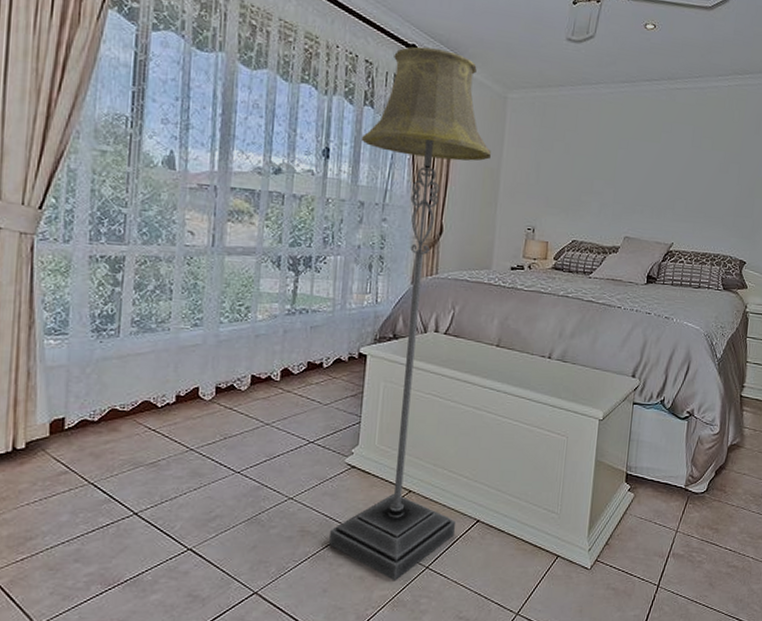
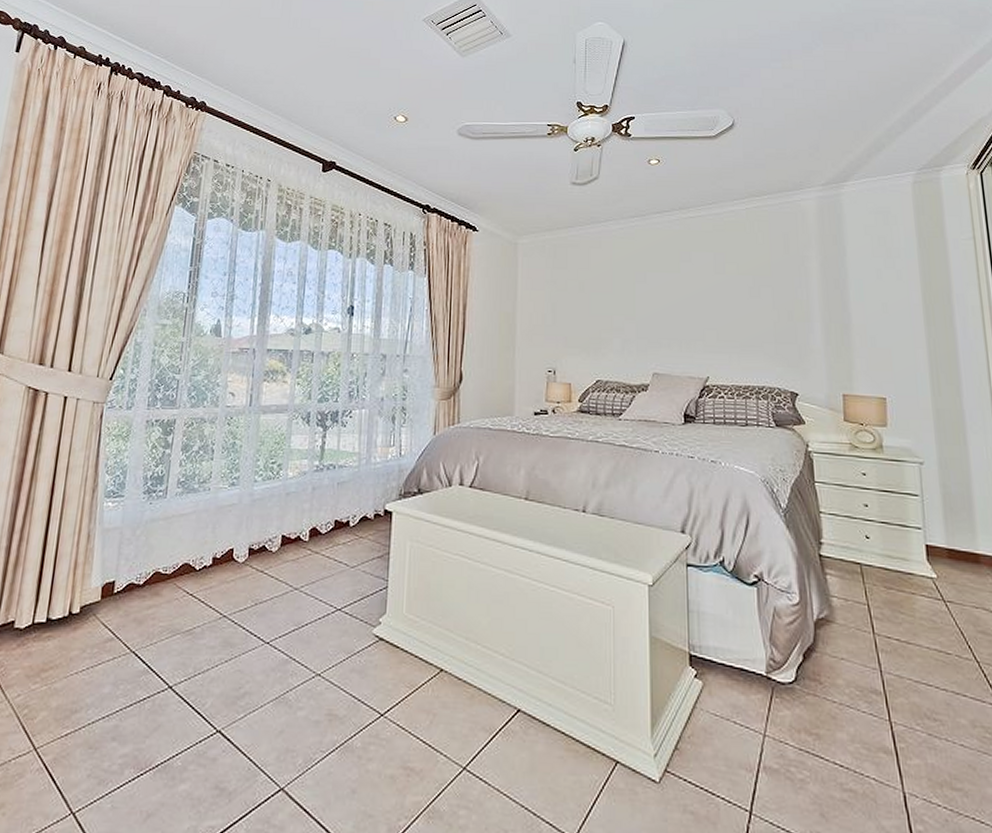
floor lamp: present [329,46,491,582] -> none [358,206,505,785]

